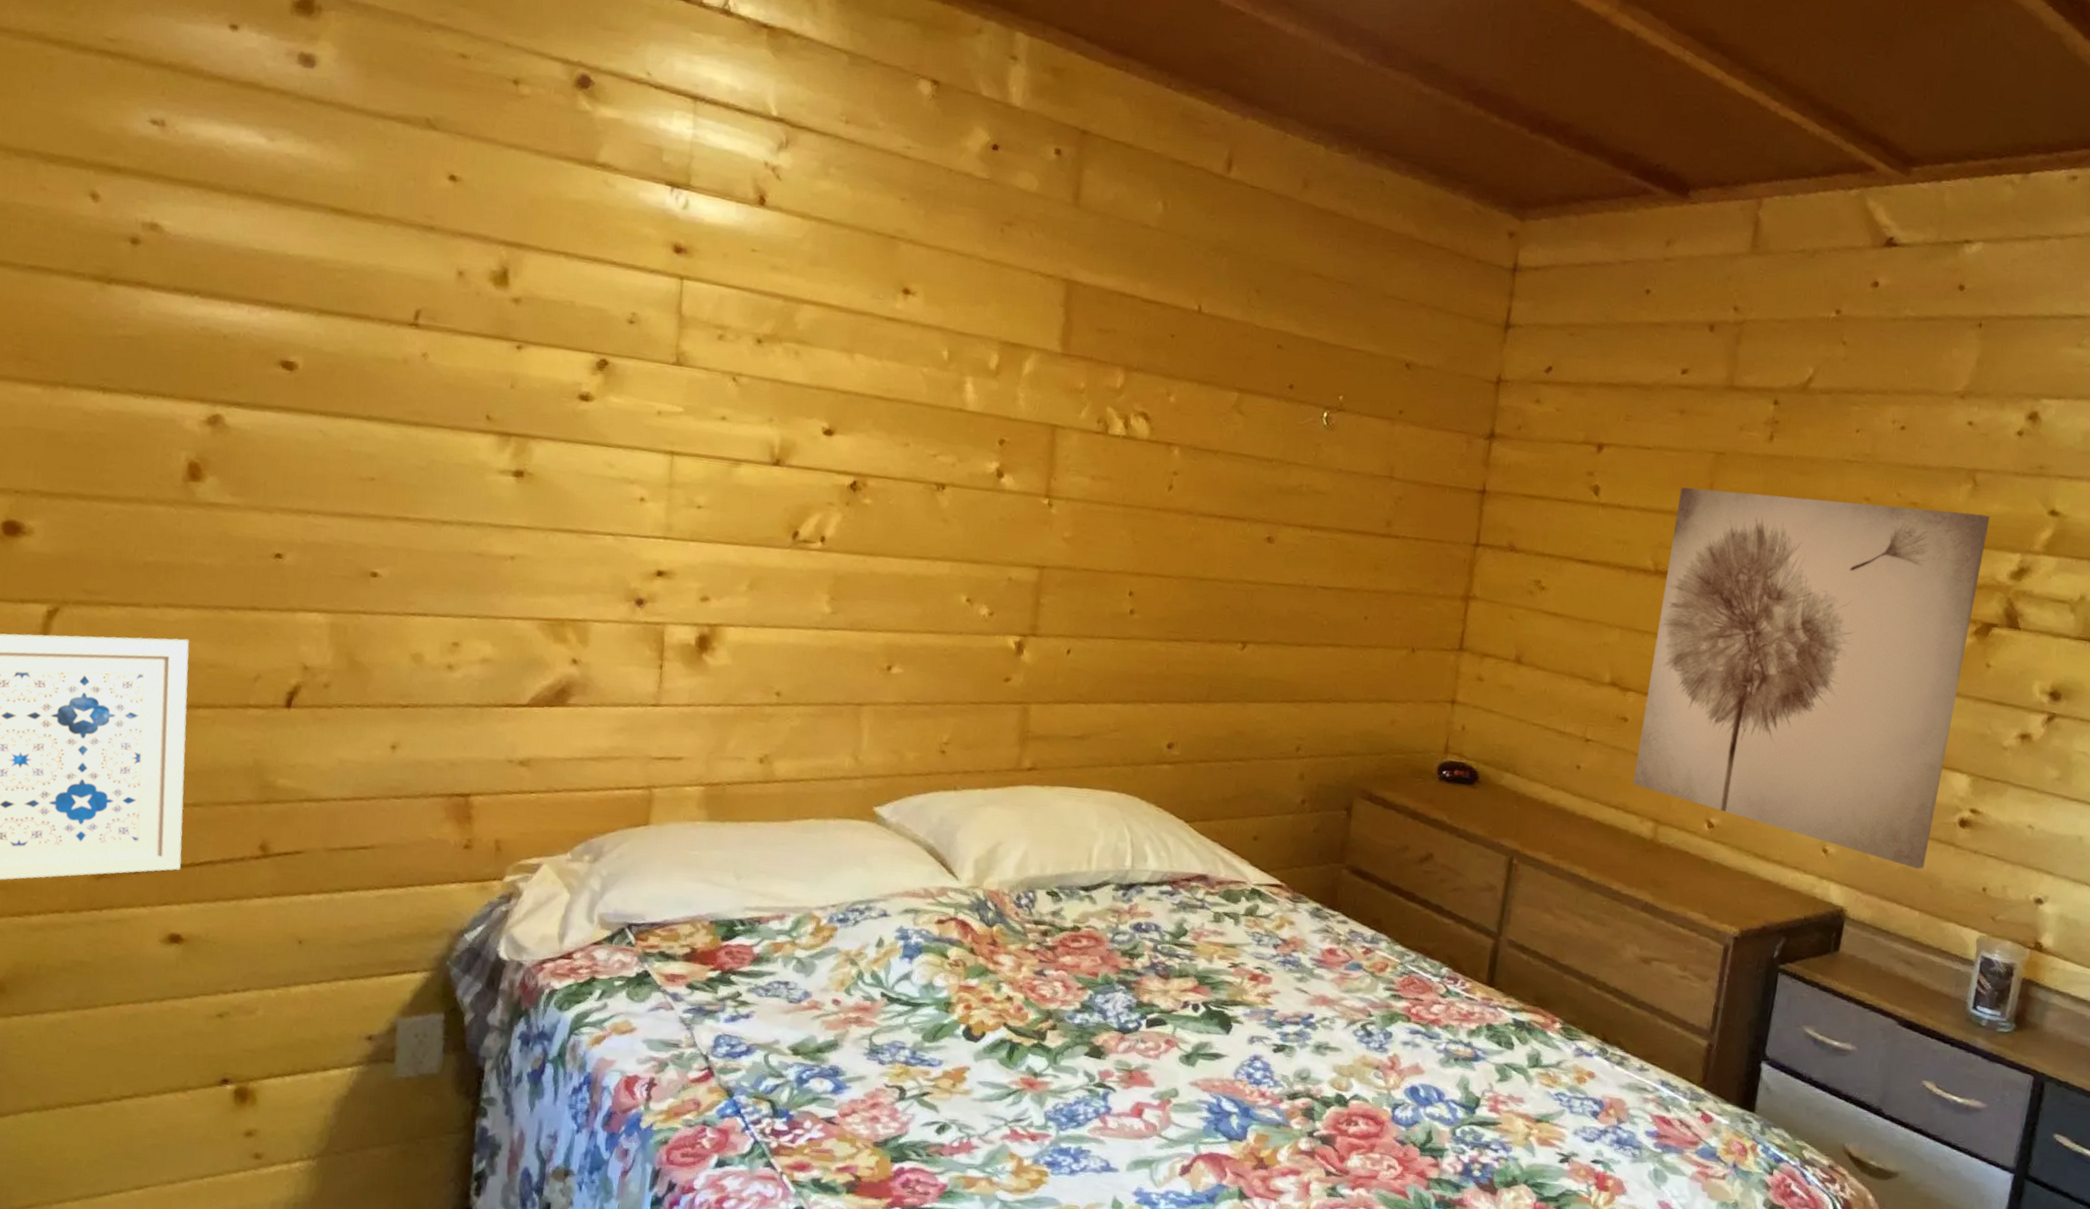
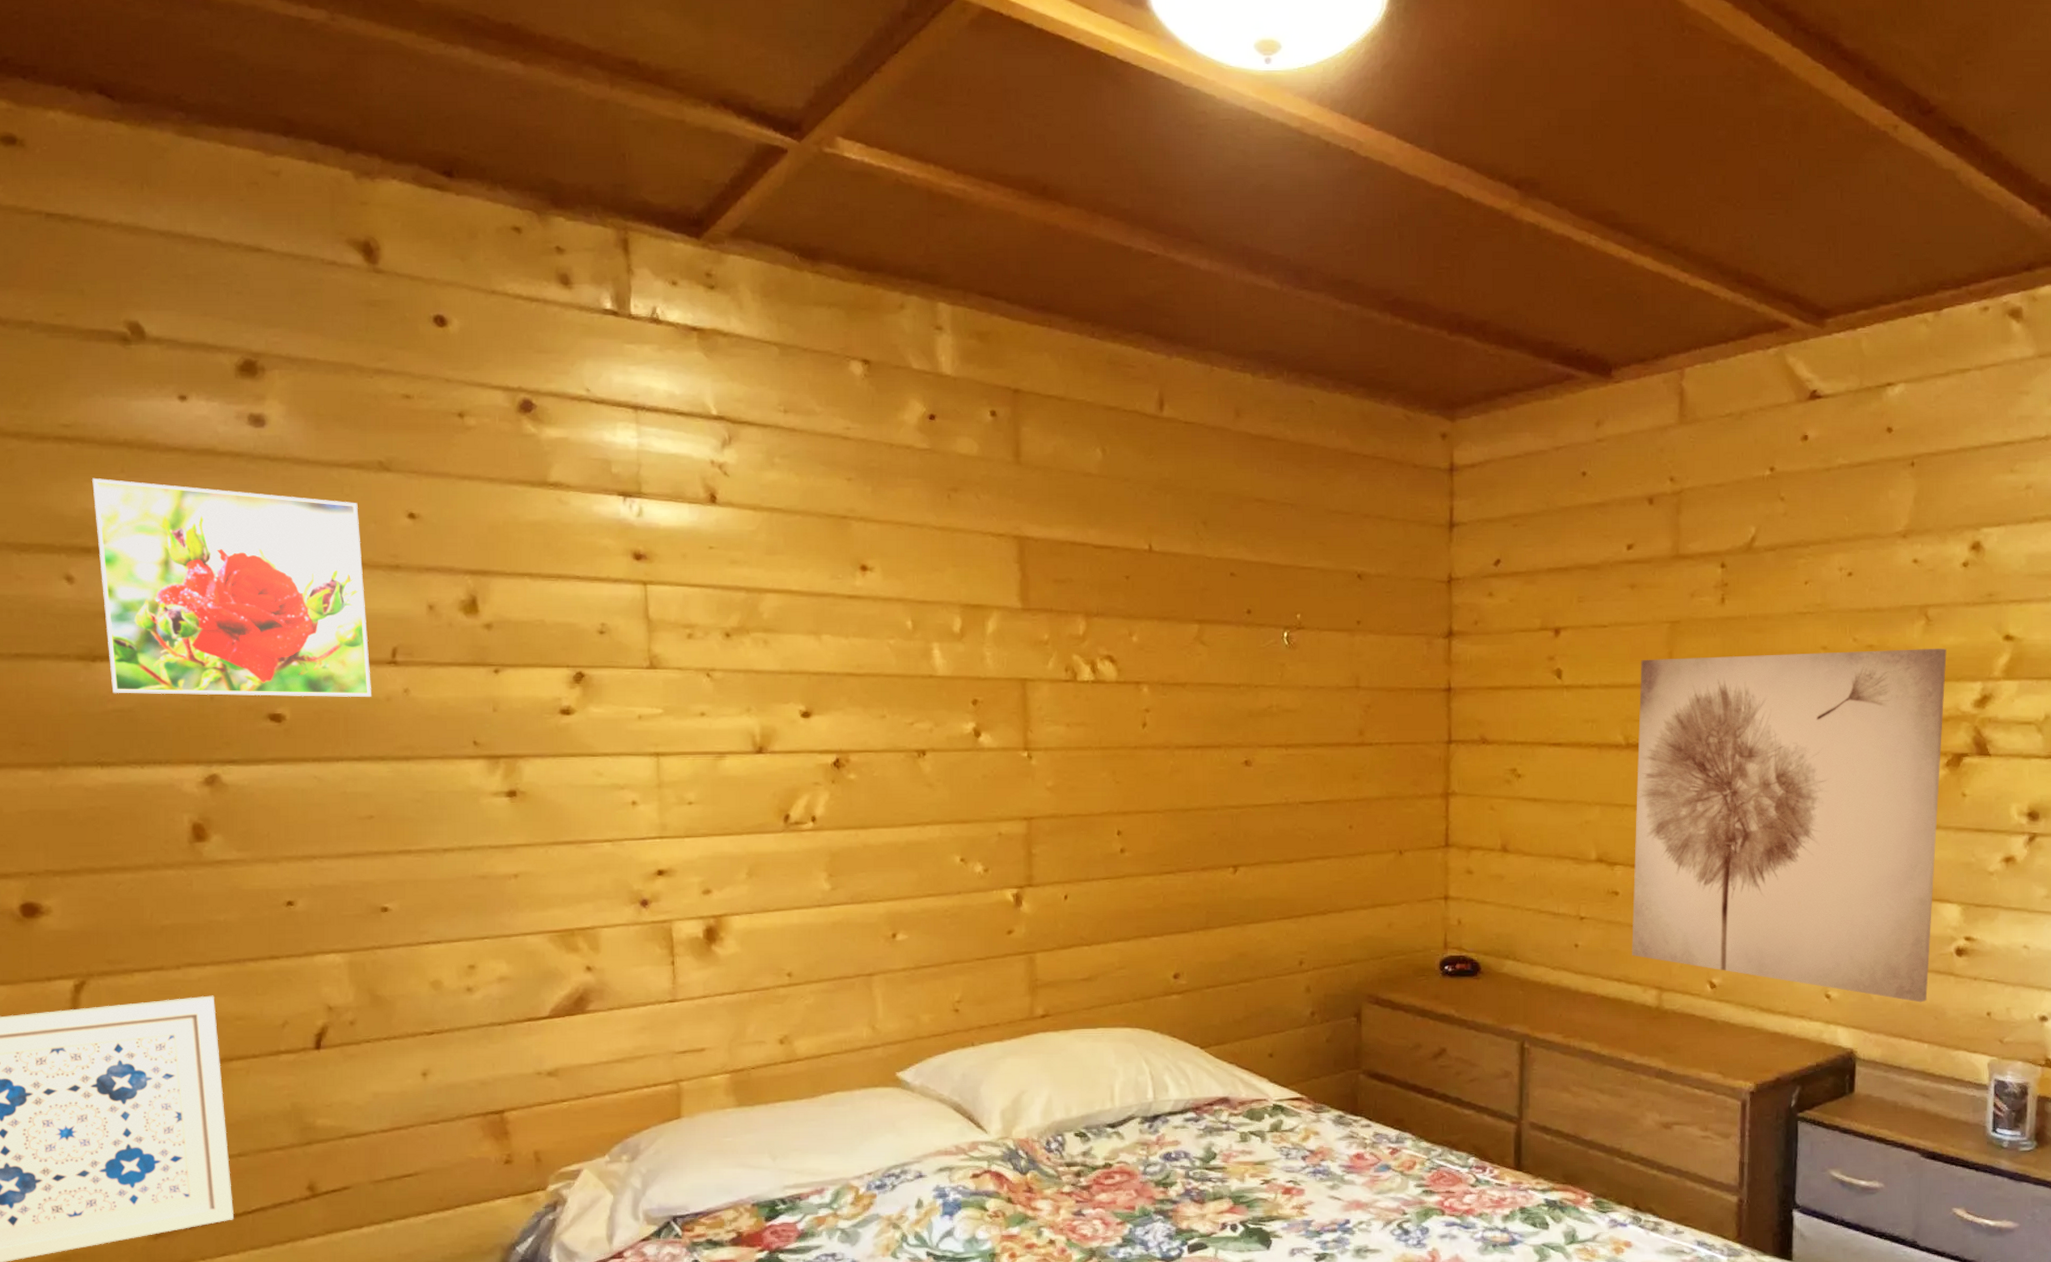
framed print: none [124,96,399,357] -> present [92,477,371,697]

